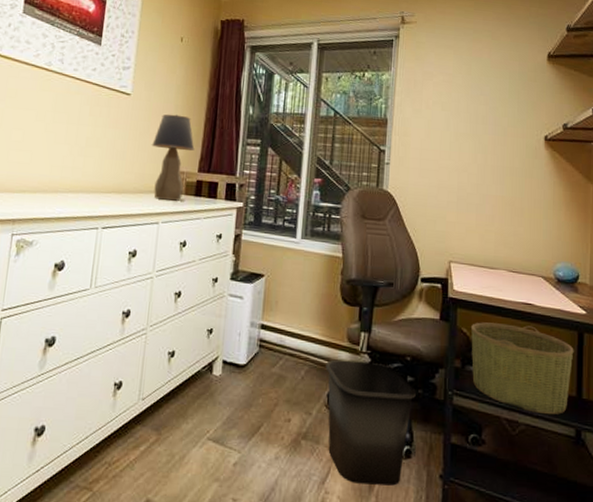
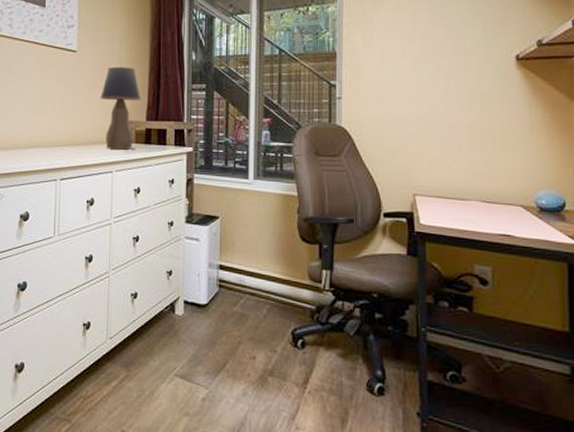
waste bin: present [326,359,416,486] -> none [288,297,385,423]
basket: present [470,322,574,415] -> none [441,256,564,352]

